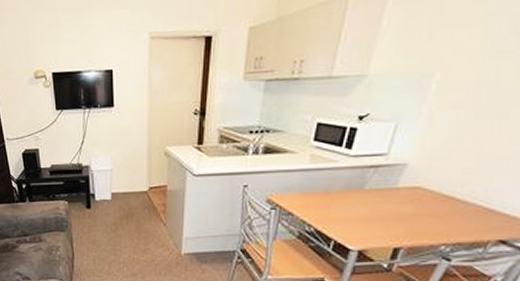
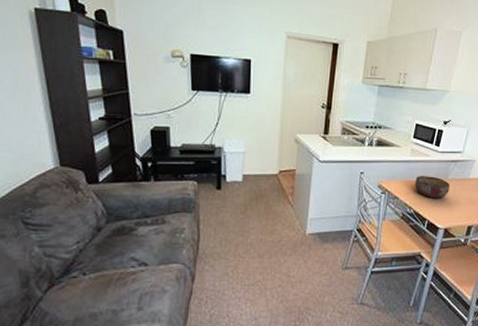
bowl: none [315,187,366,213] -> present [414,176,450,197]

